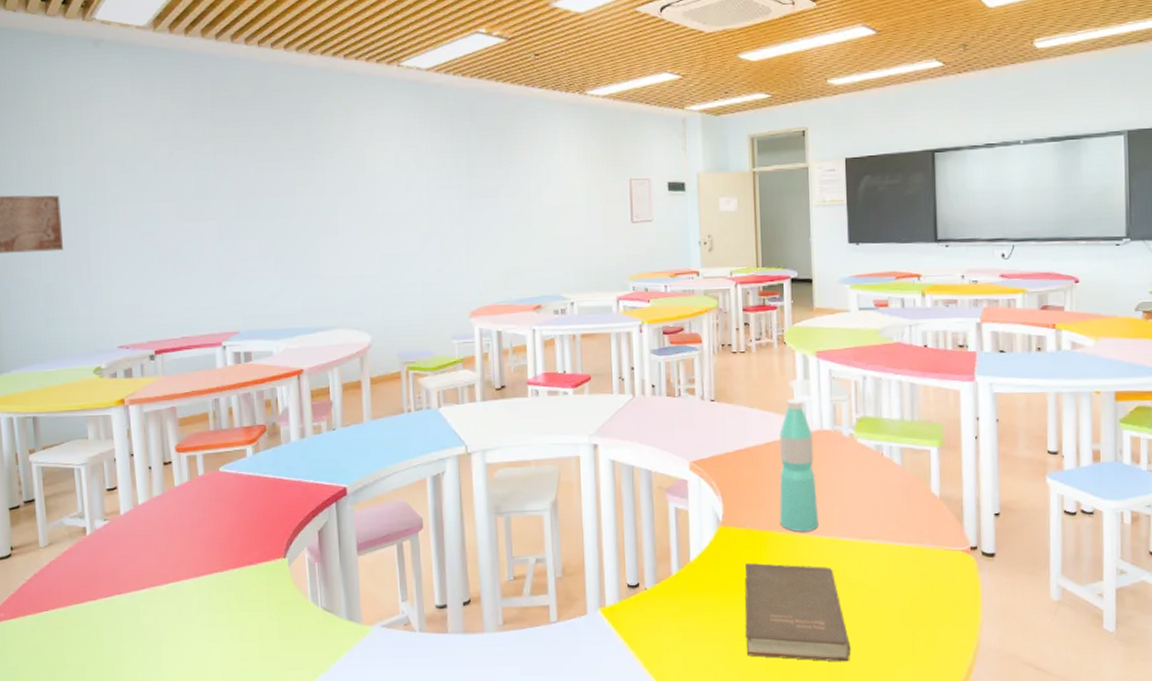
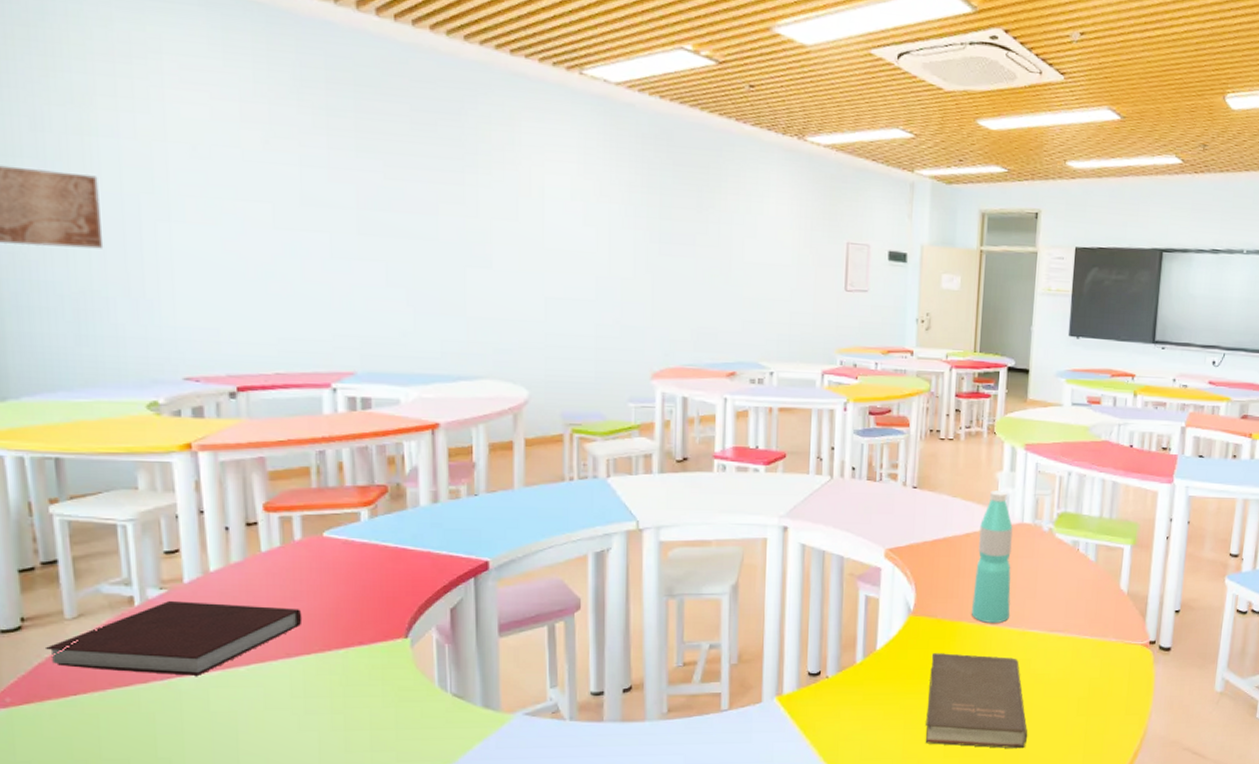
notebook: none [26,530,206,594] -> present [44,601,303,676]

